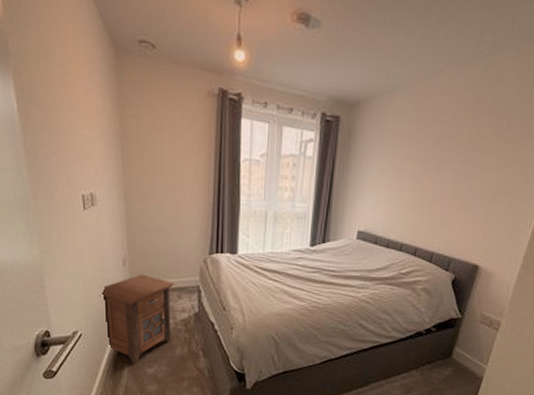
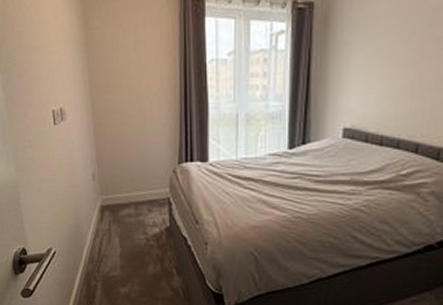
nightstand: present [99,274,174,365] -> none [71,188,144,284]

